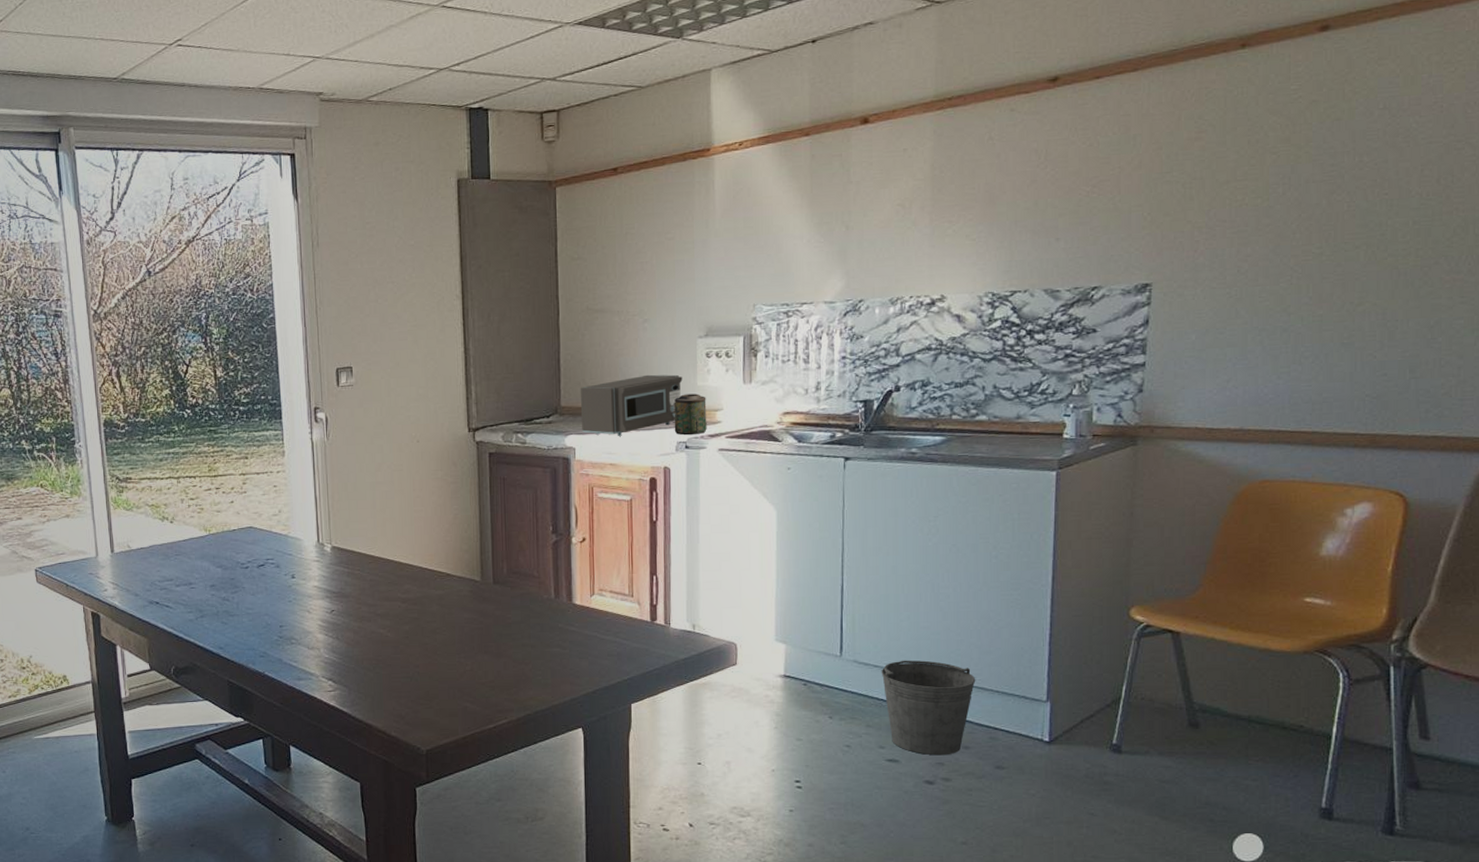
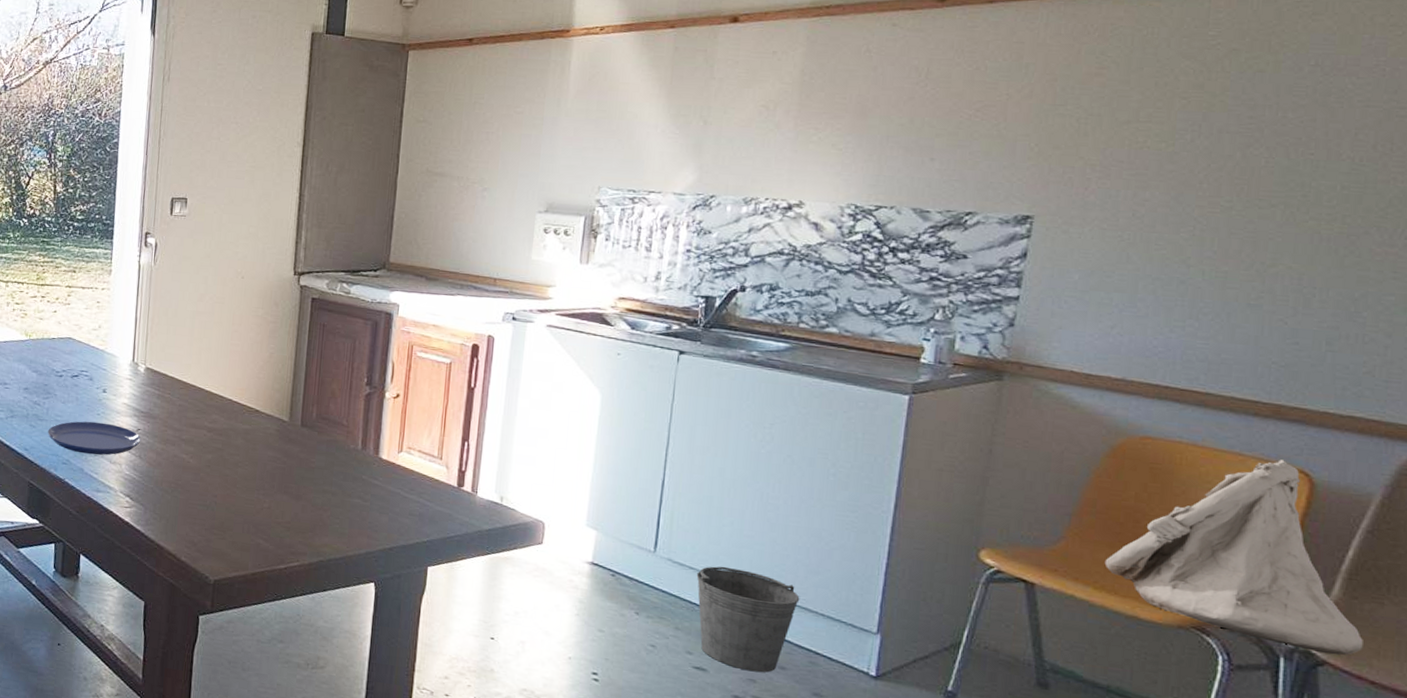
plate: none [241,609,337,644] -> present [48,421,141,455]
microwave: present [580,374,683,436] -> none [408,242,517,299]
canister: present [674,393,707,435] -> none [503,266,540,308]
bag: none [1238,485,1457,657] -> present [1104,459,1363,655]

